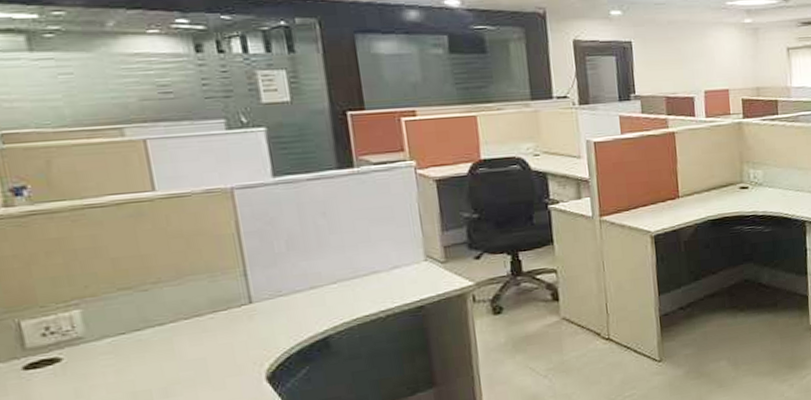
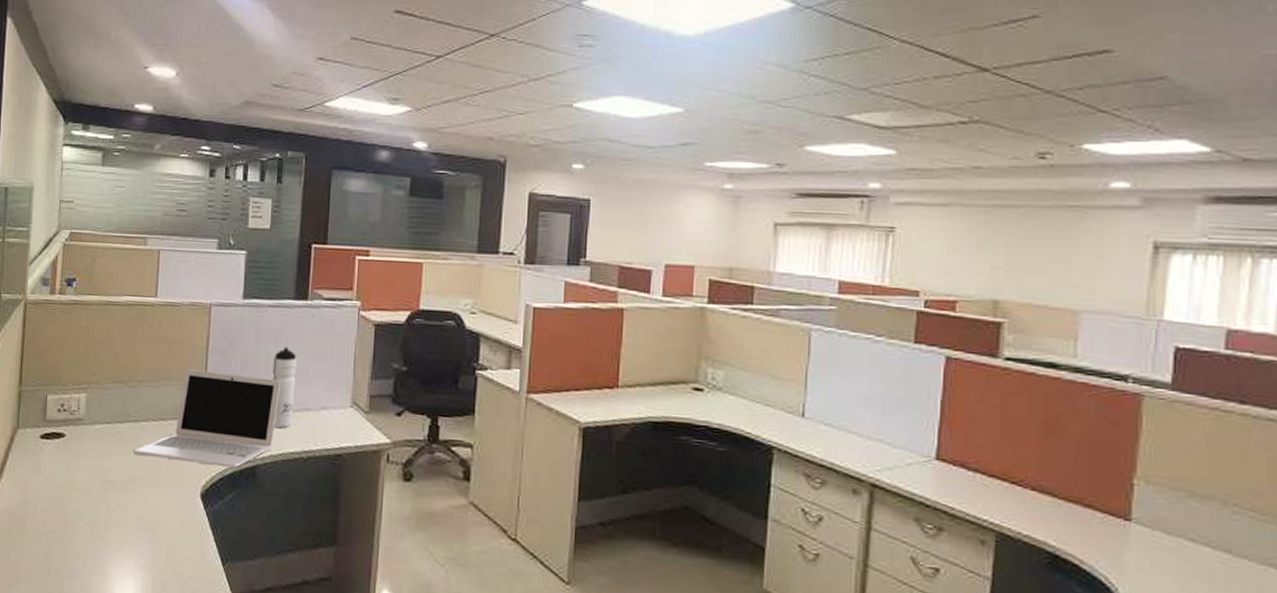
laptop: none [164,250,344,358] -> present [132,369,280,468]
water bottle: none [325,216,362,297] -> present [272,346,297,429]

